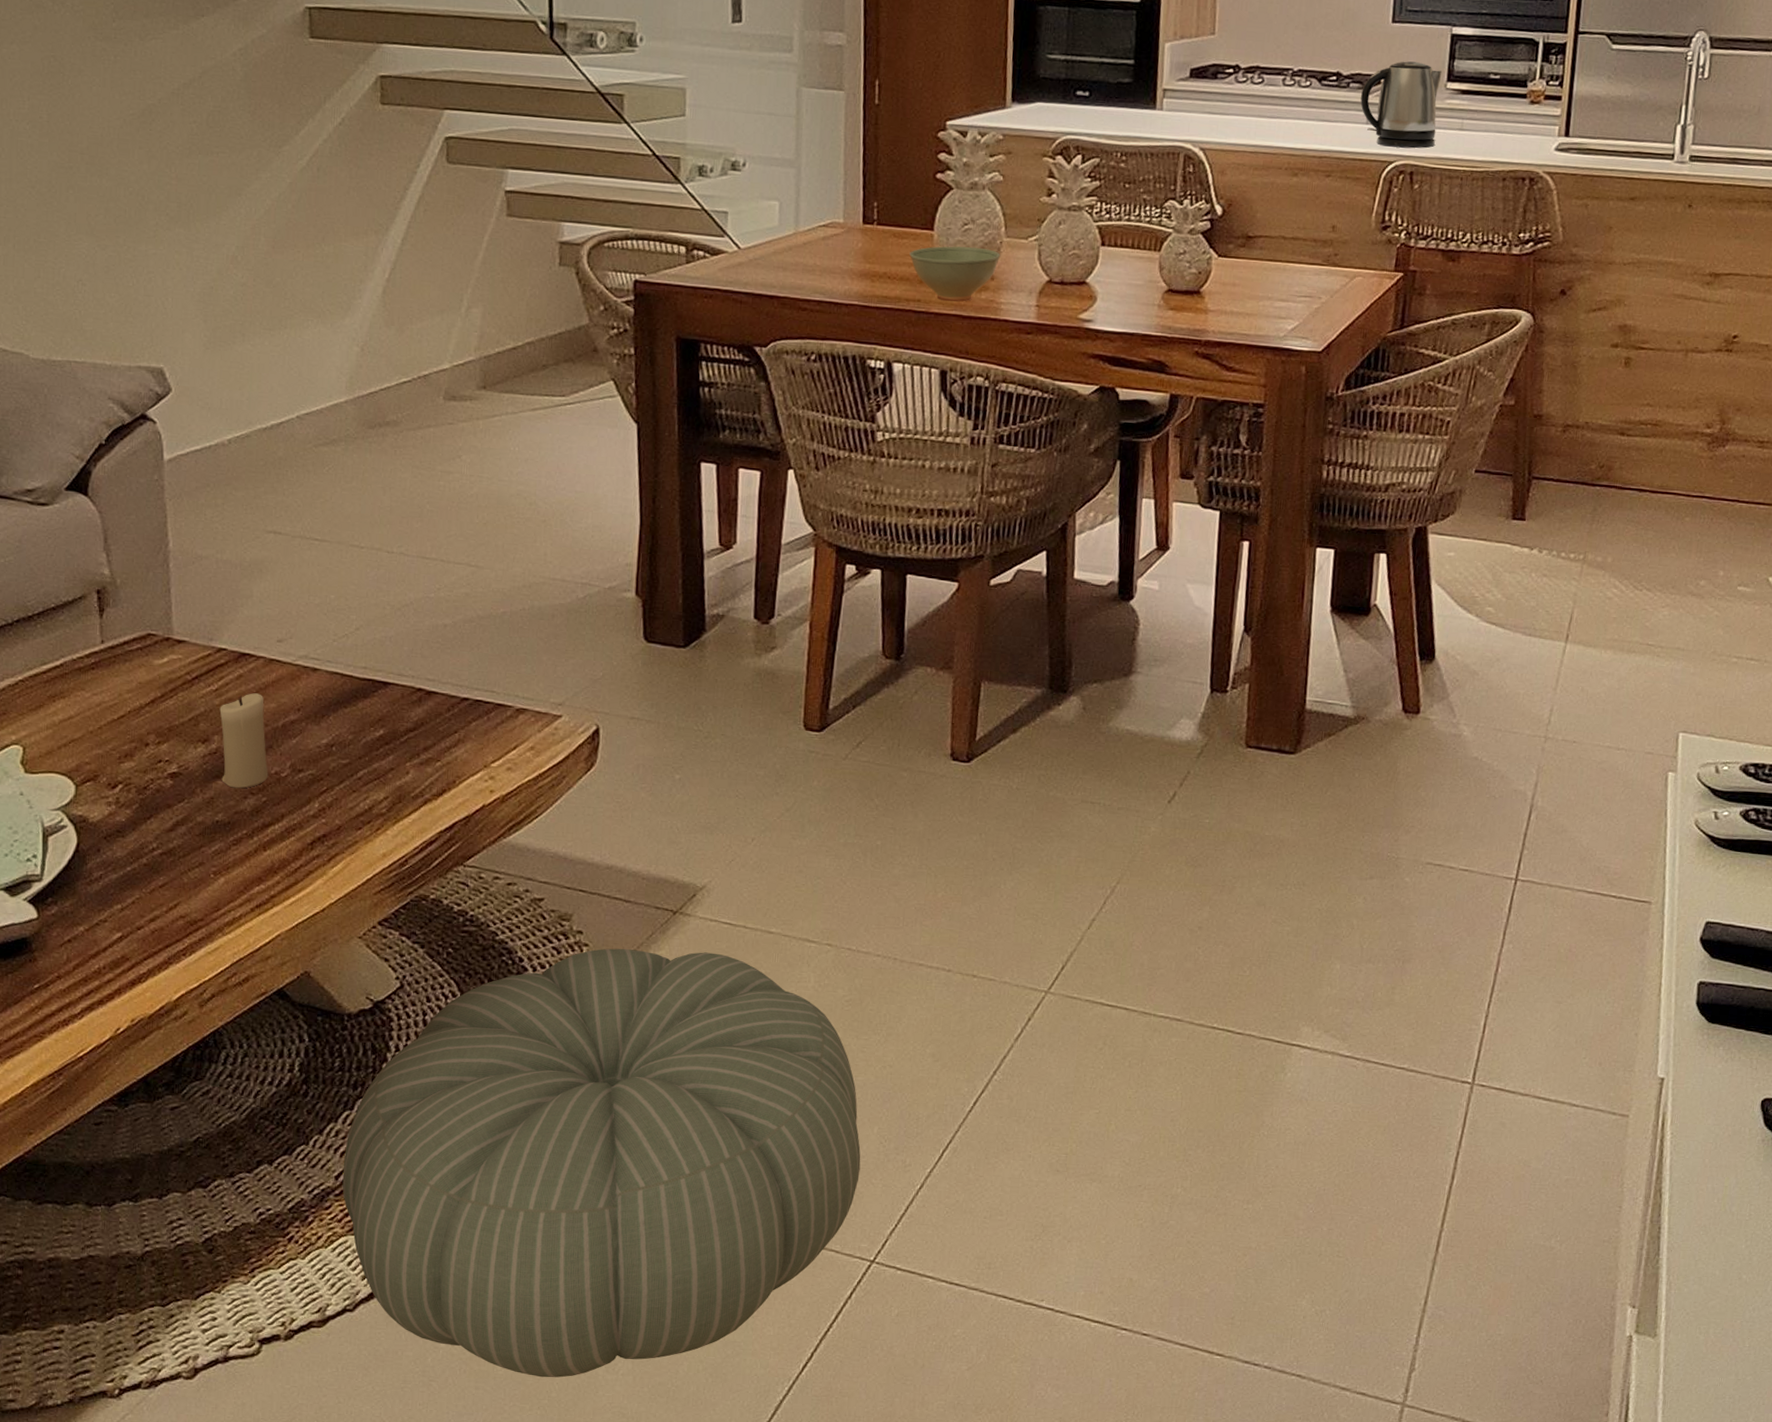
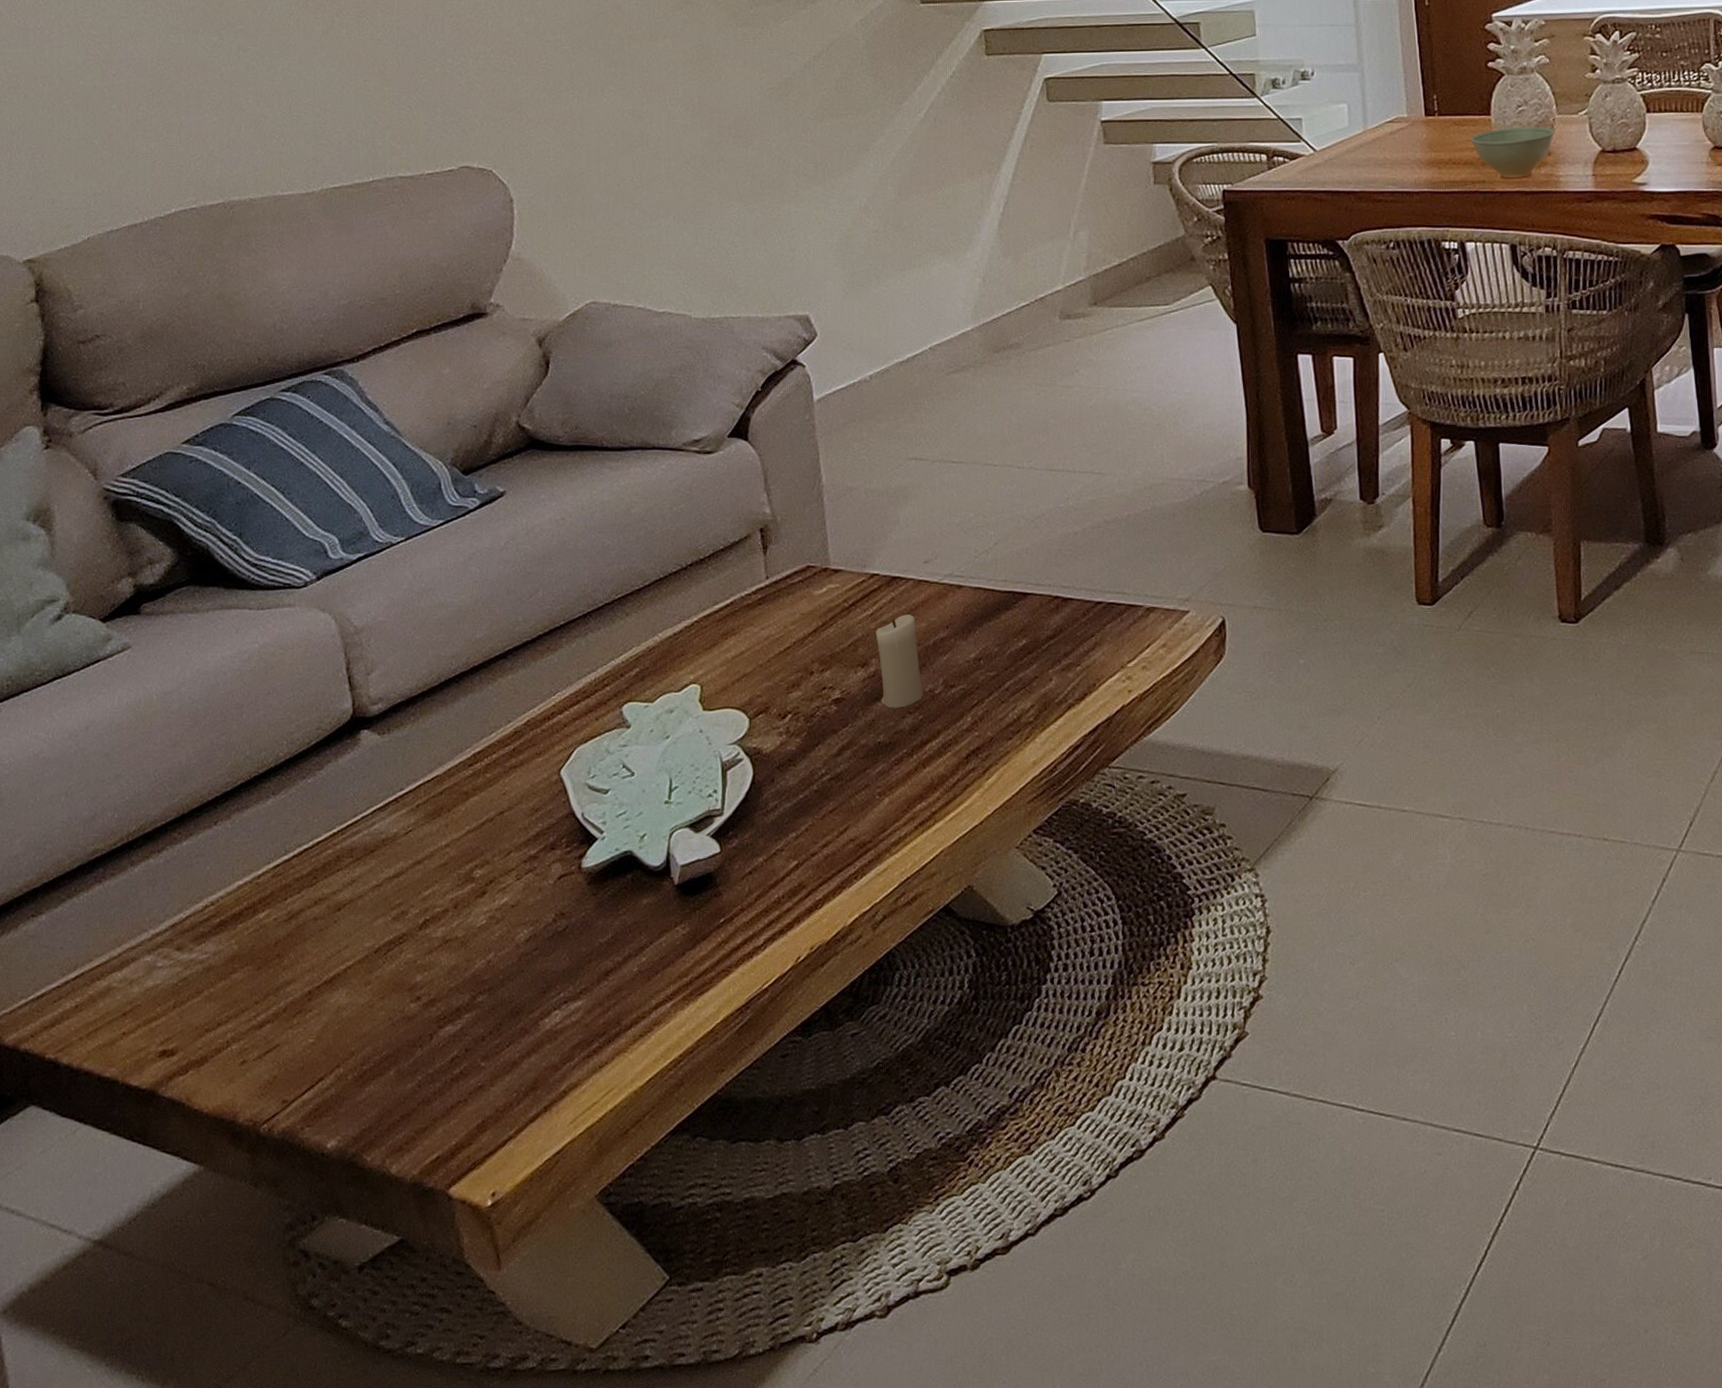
pouf: present [342,948,861,1378] -> none [1016,836,1514,1295]

